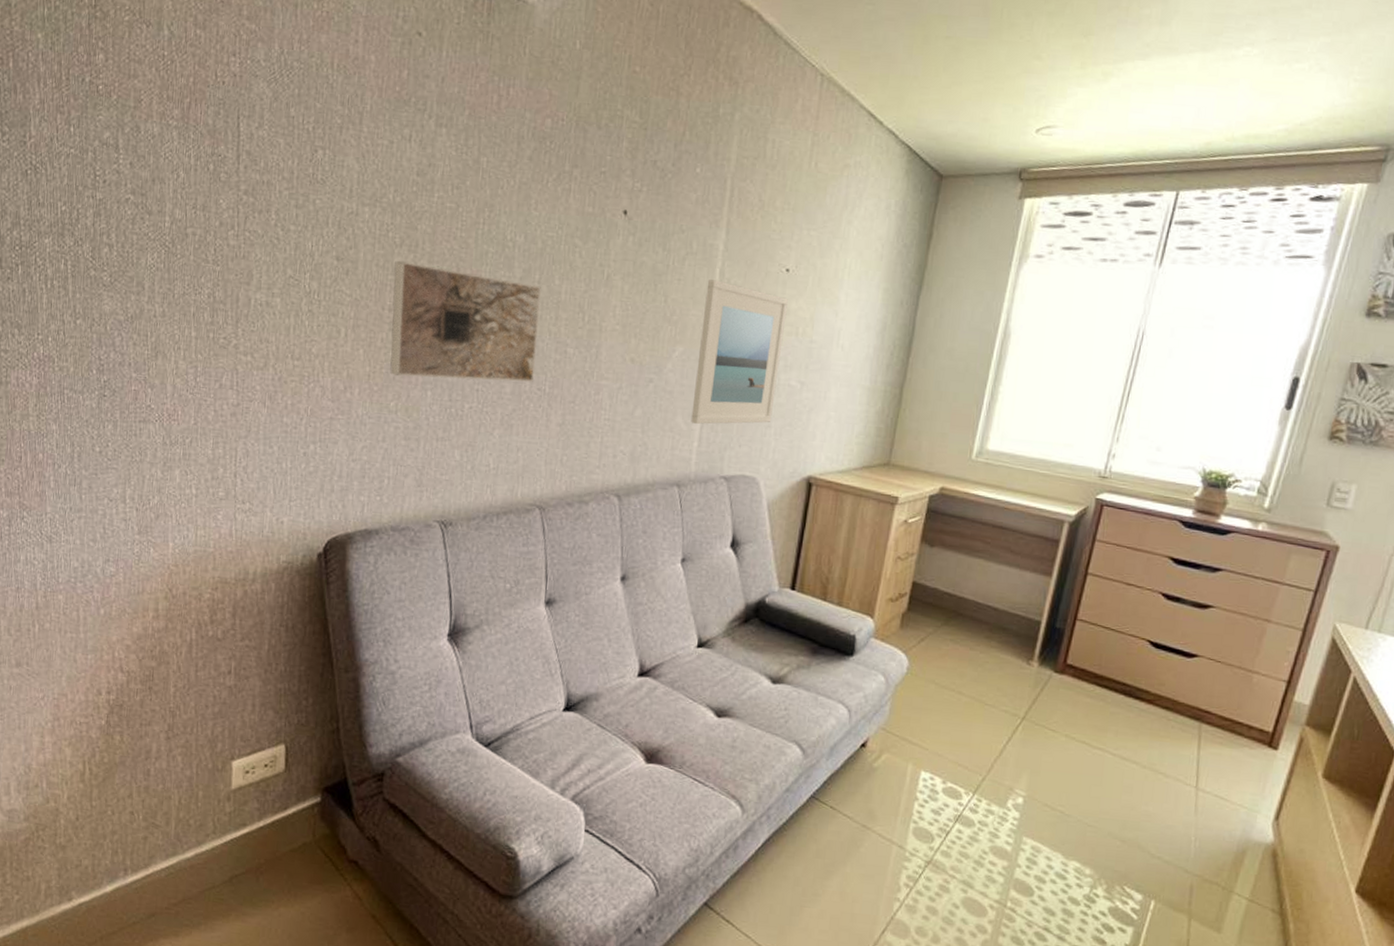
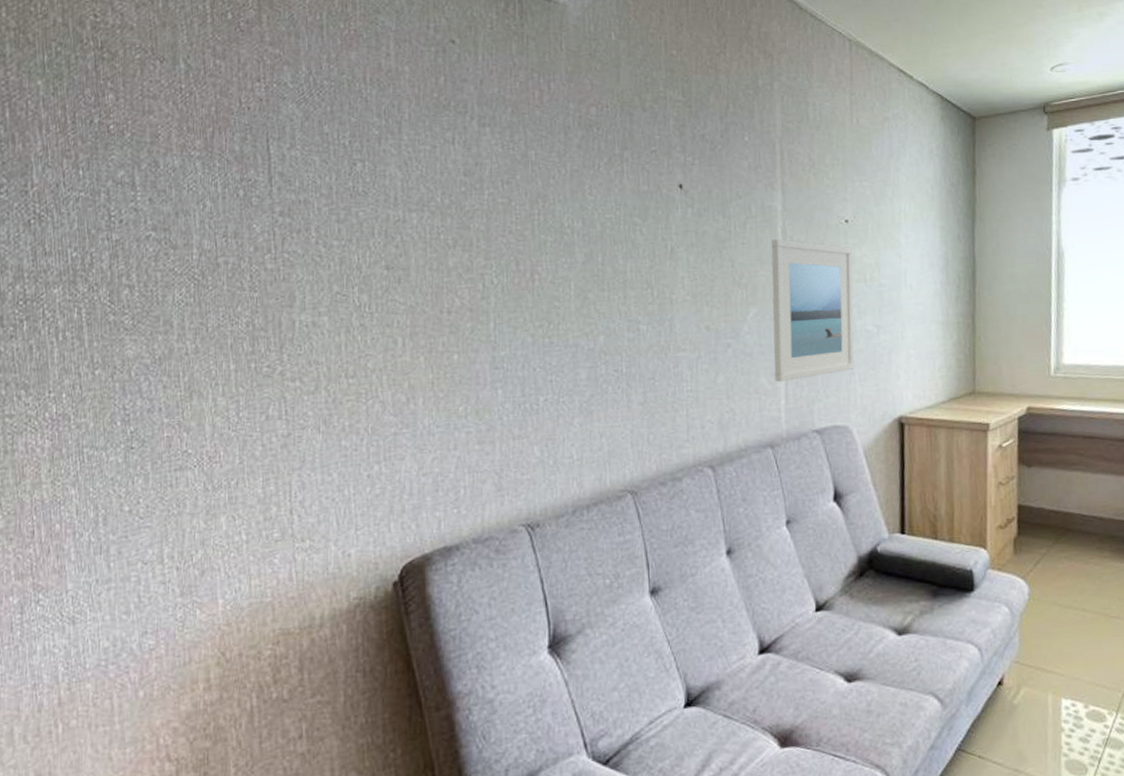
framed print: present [389,261,541,383] -> none [449,262,609,380]

